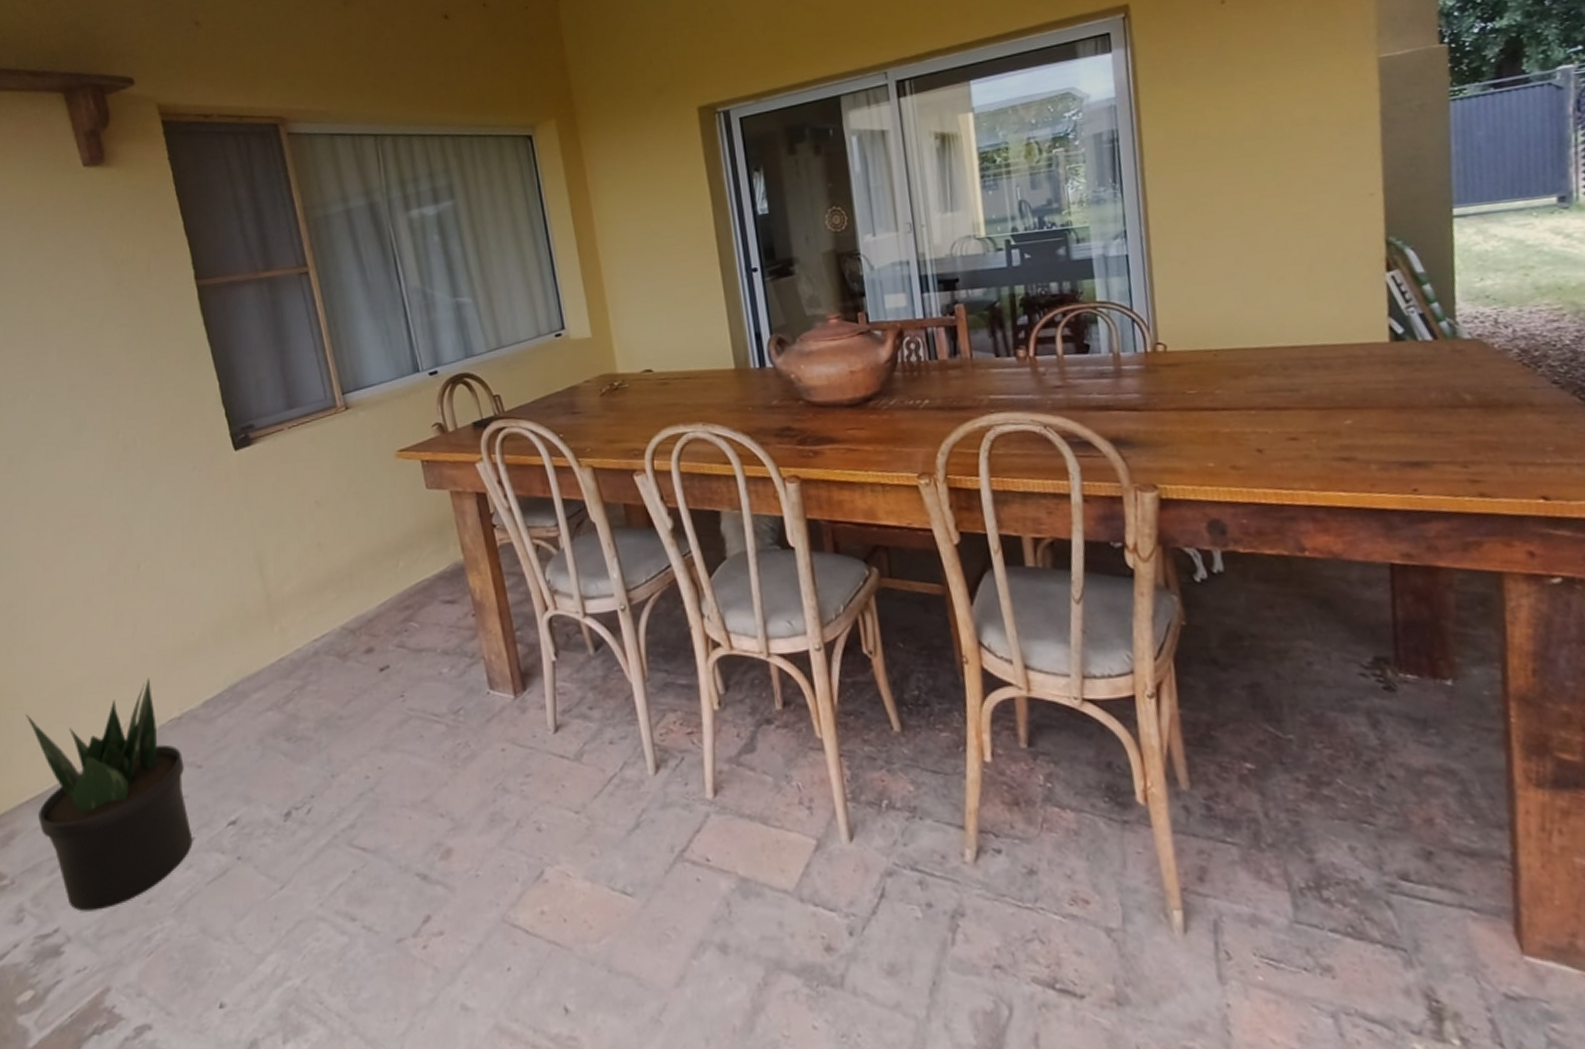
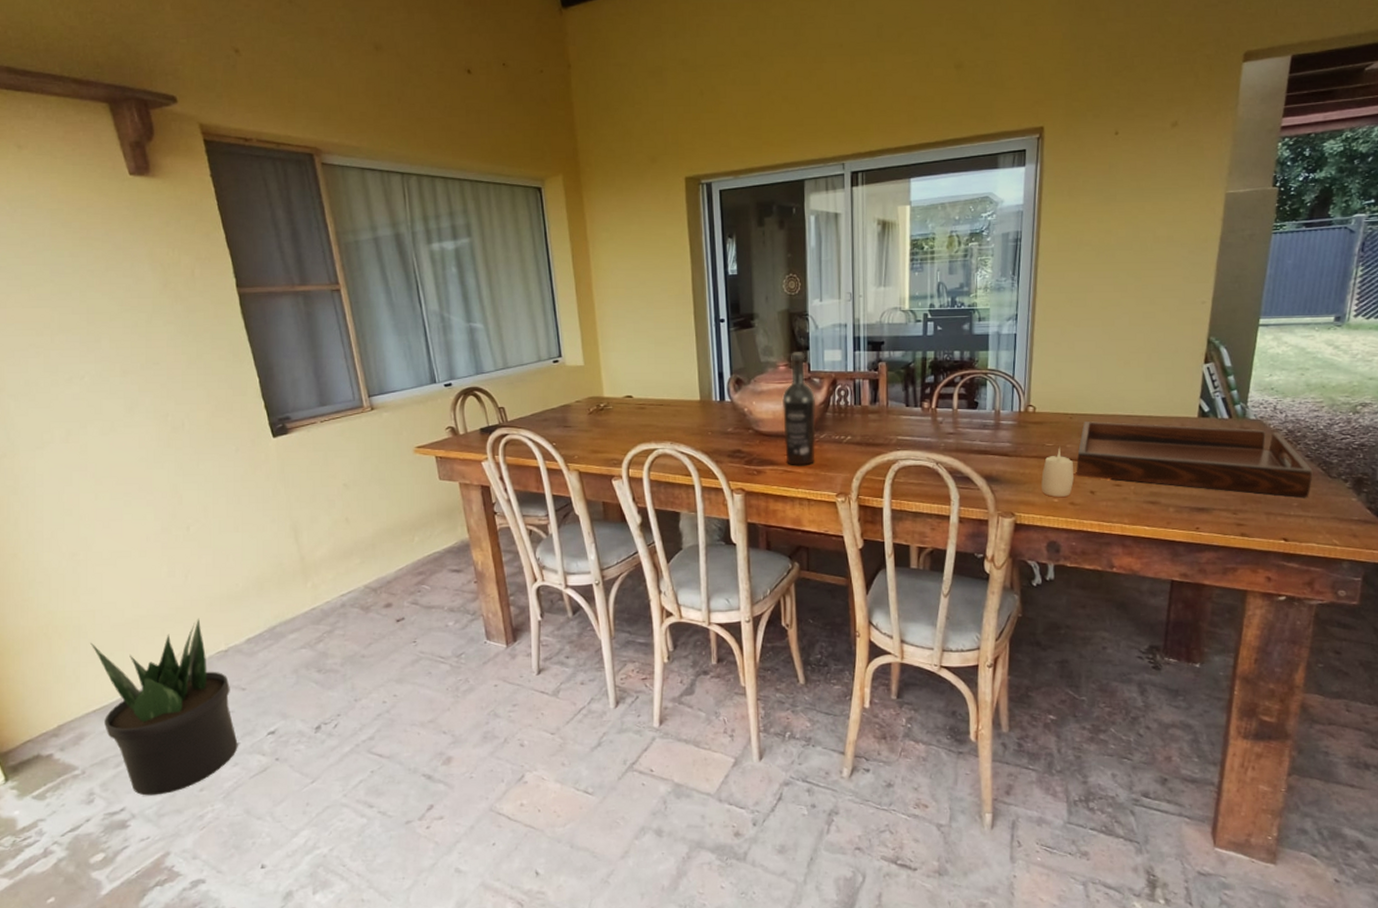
wine bottle: none [837,299,886,442] -> present [782,352,816,466]
candle: none [1186,393,1233,461] -> present [1041,446,1075,498]
serving tray: none [1231,351,1569,440] -> present [1076,421,1313,498]

